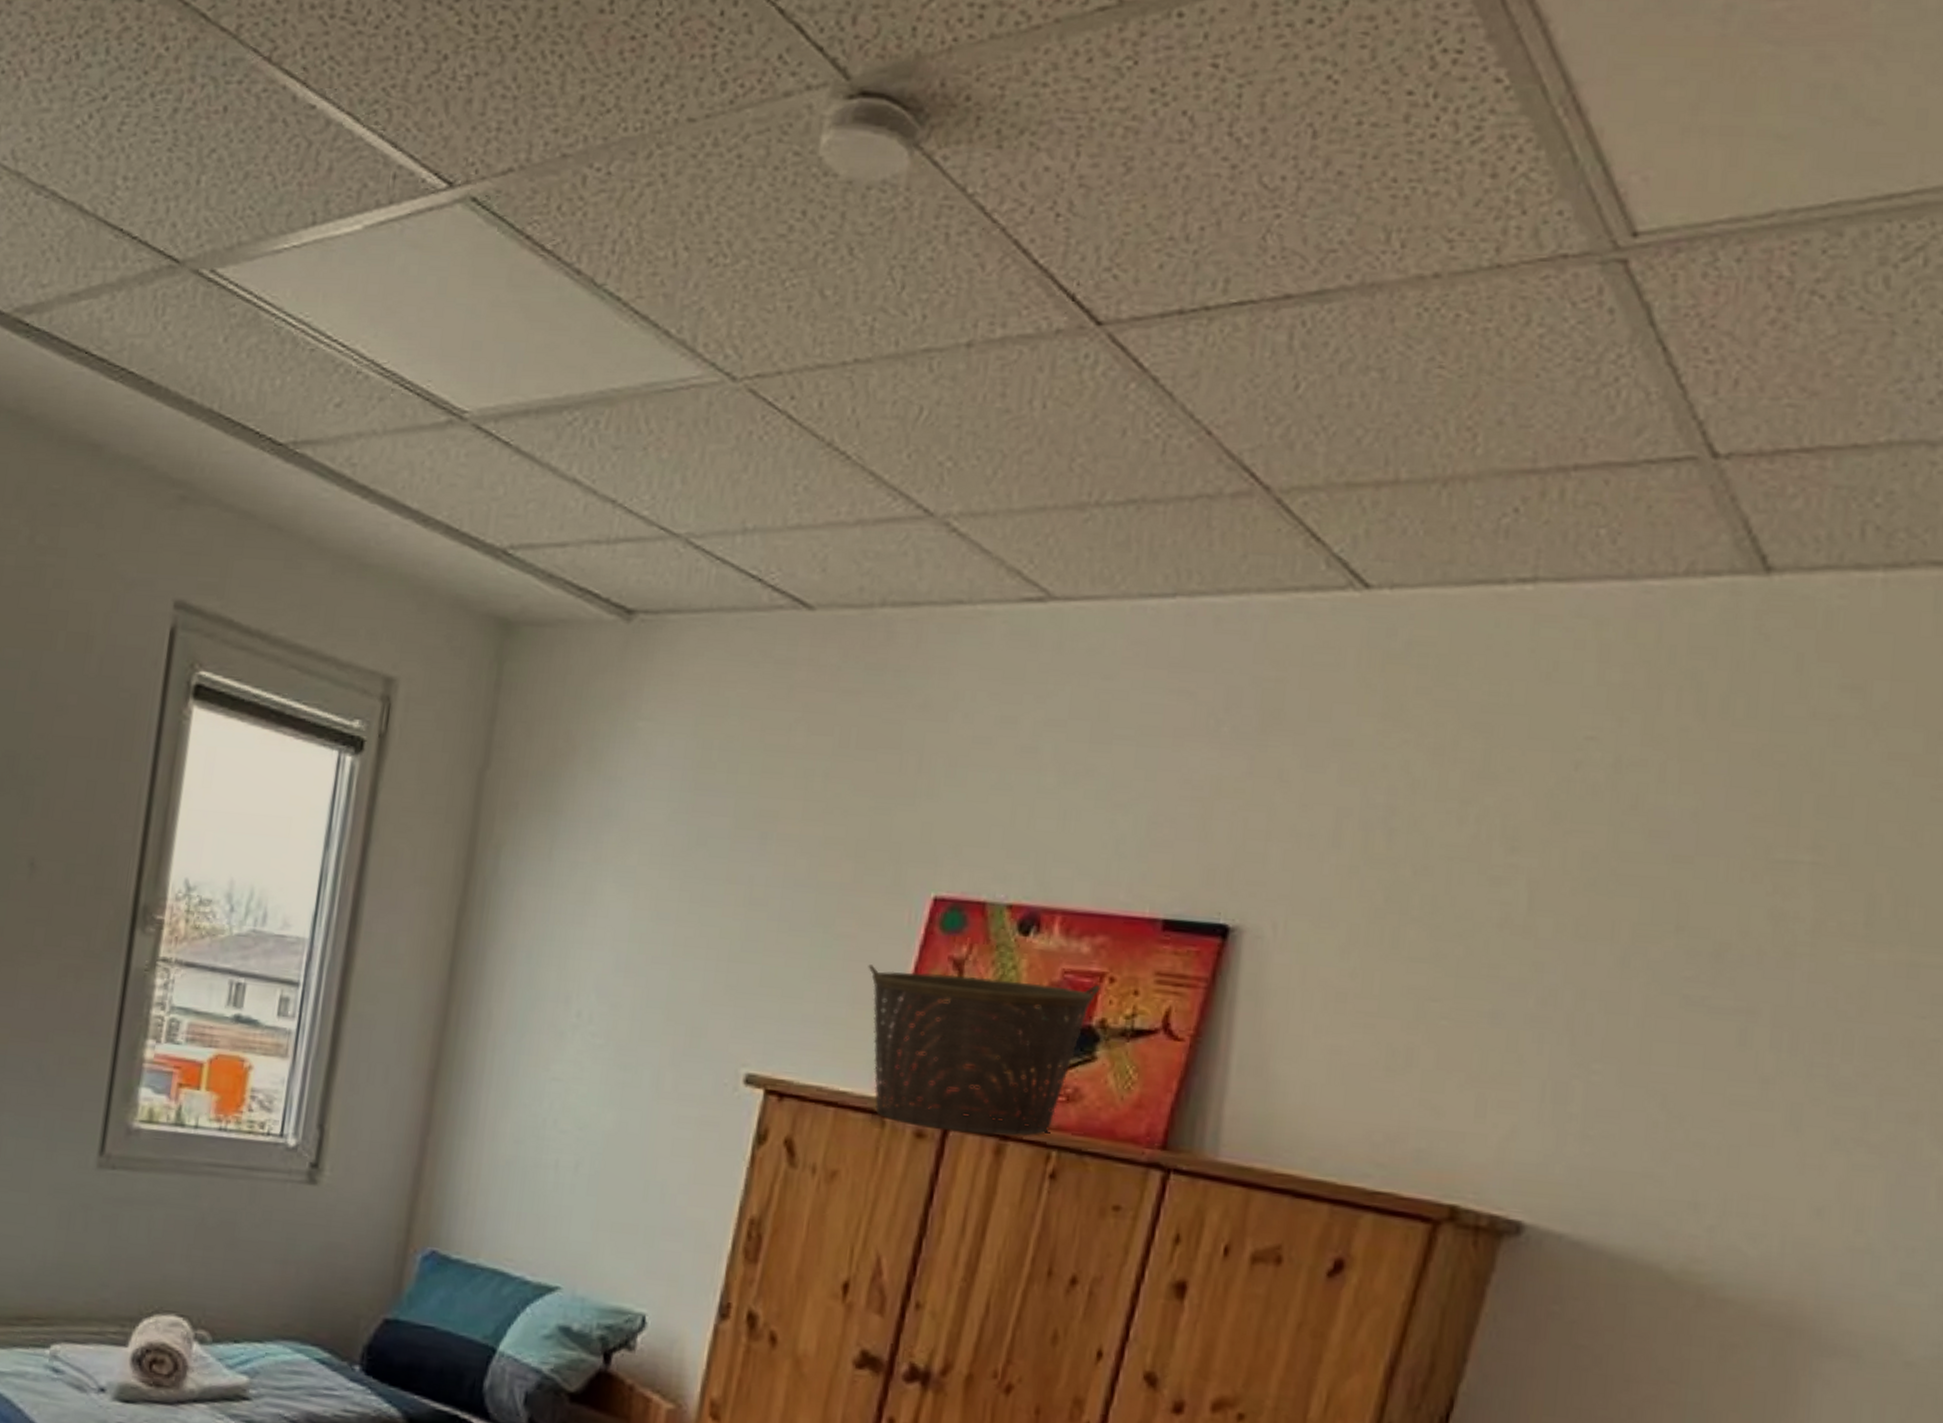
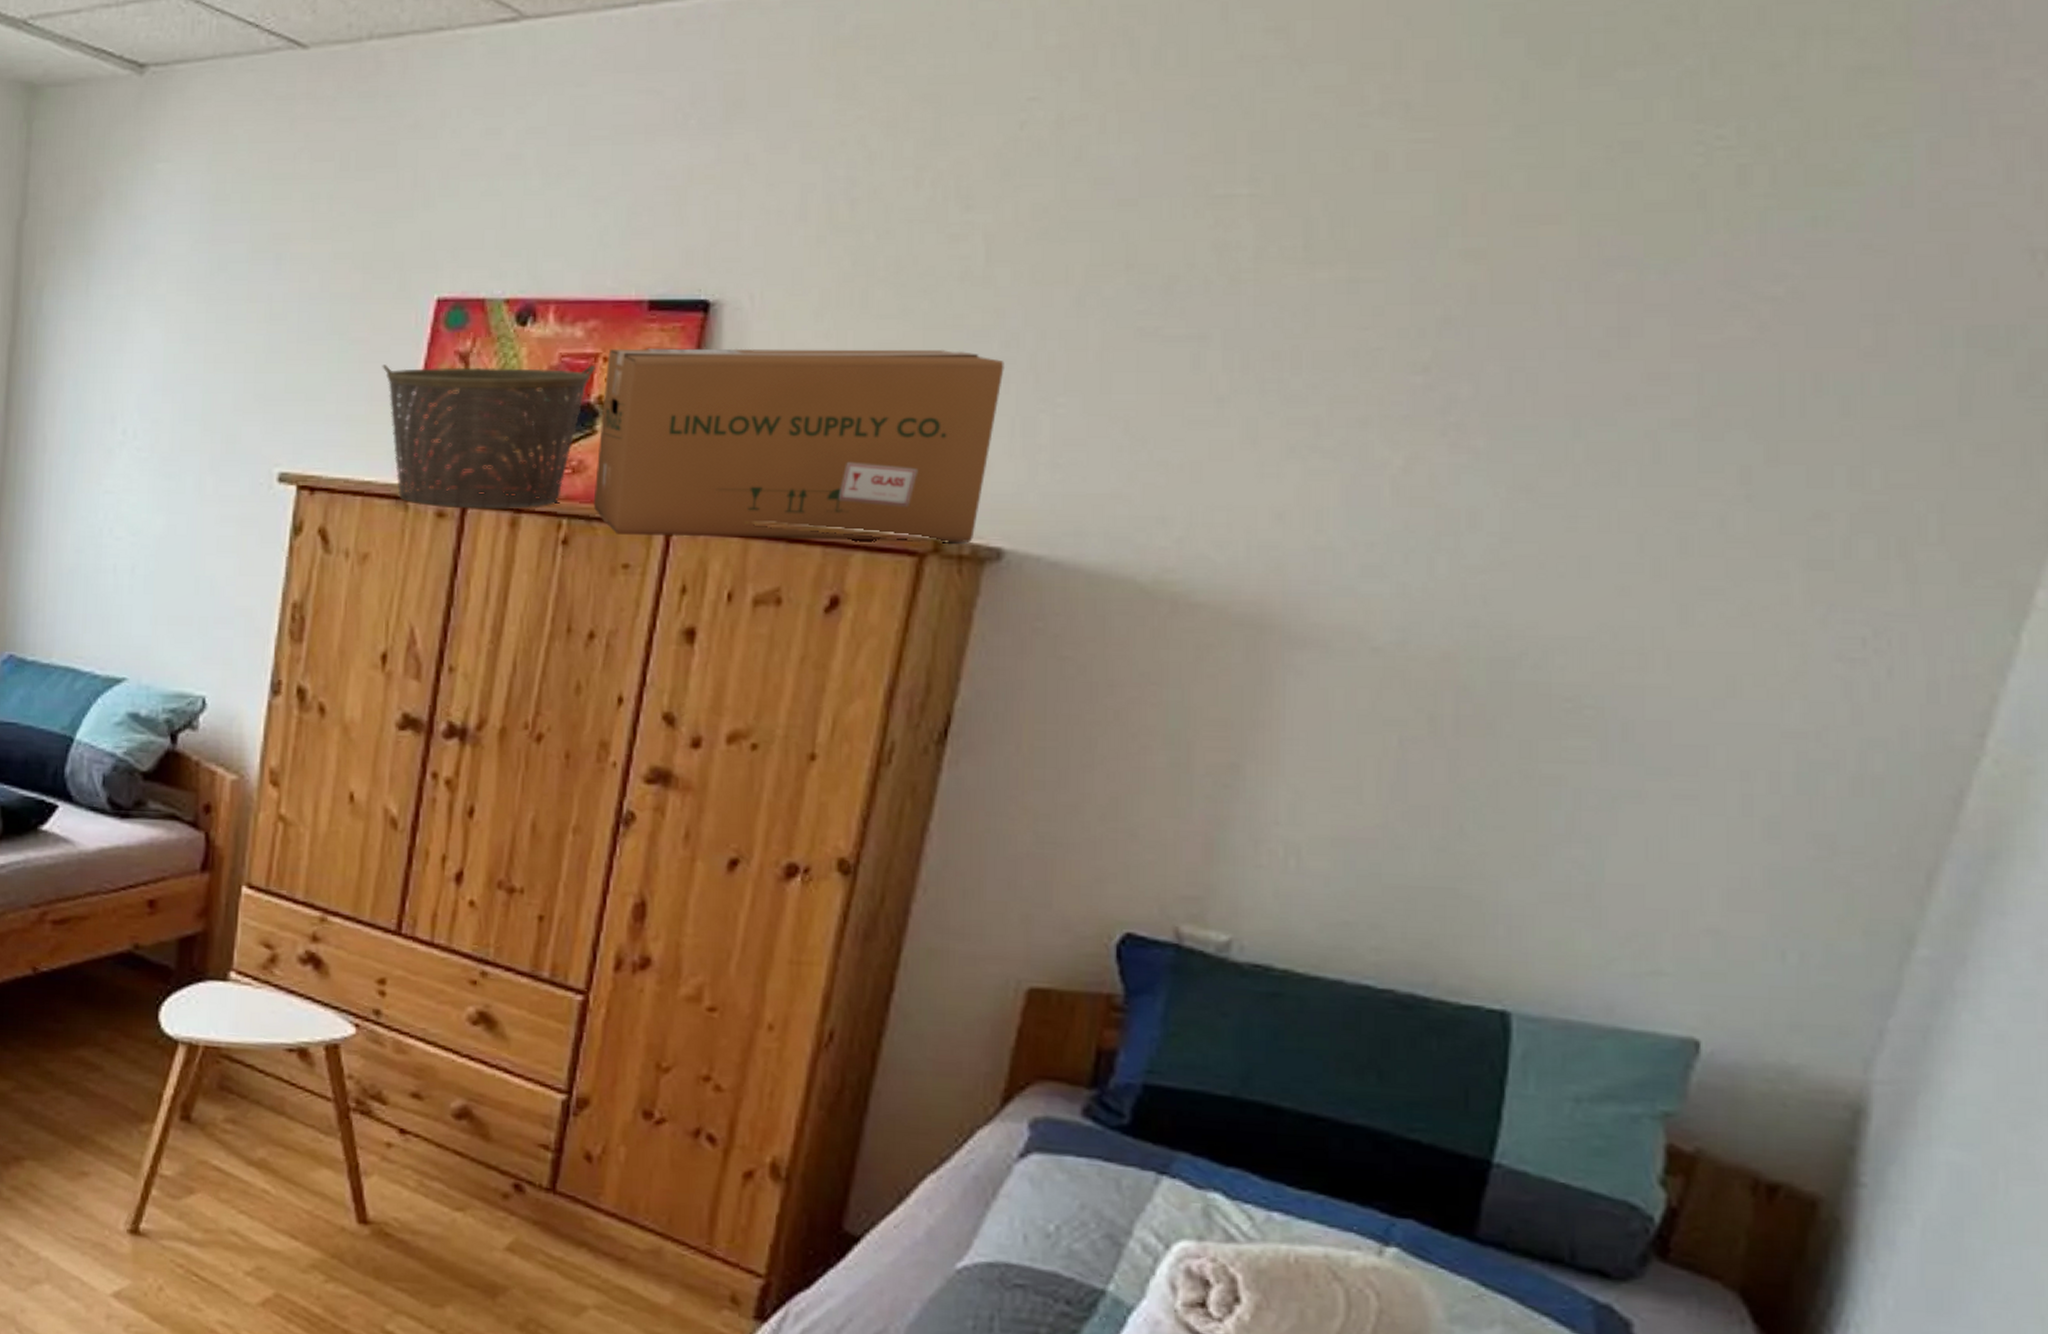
box: none [1086,969,1540,1213] -> present [593,348,1004,542]

